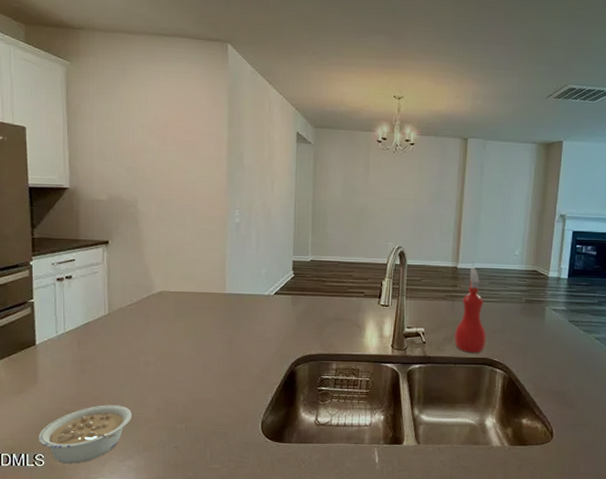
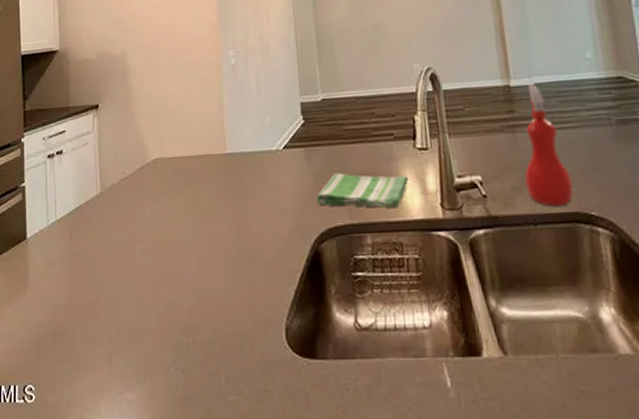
legume: present [39,405,132,464] -> none [29,312,130,398]
dish towel: none [296,317,370,344] -> present [316,173,408,208]

